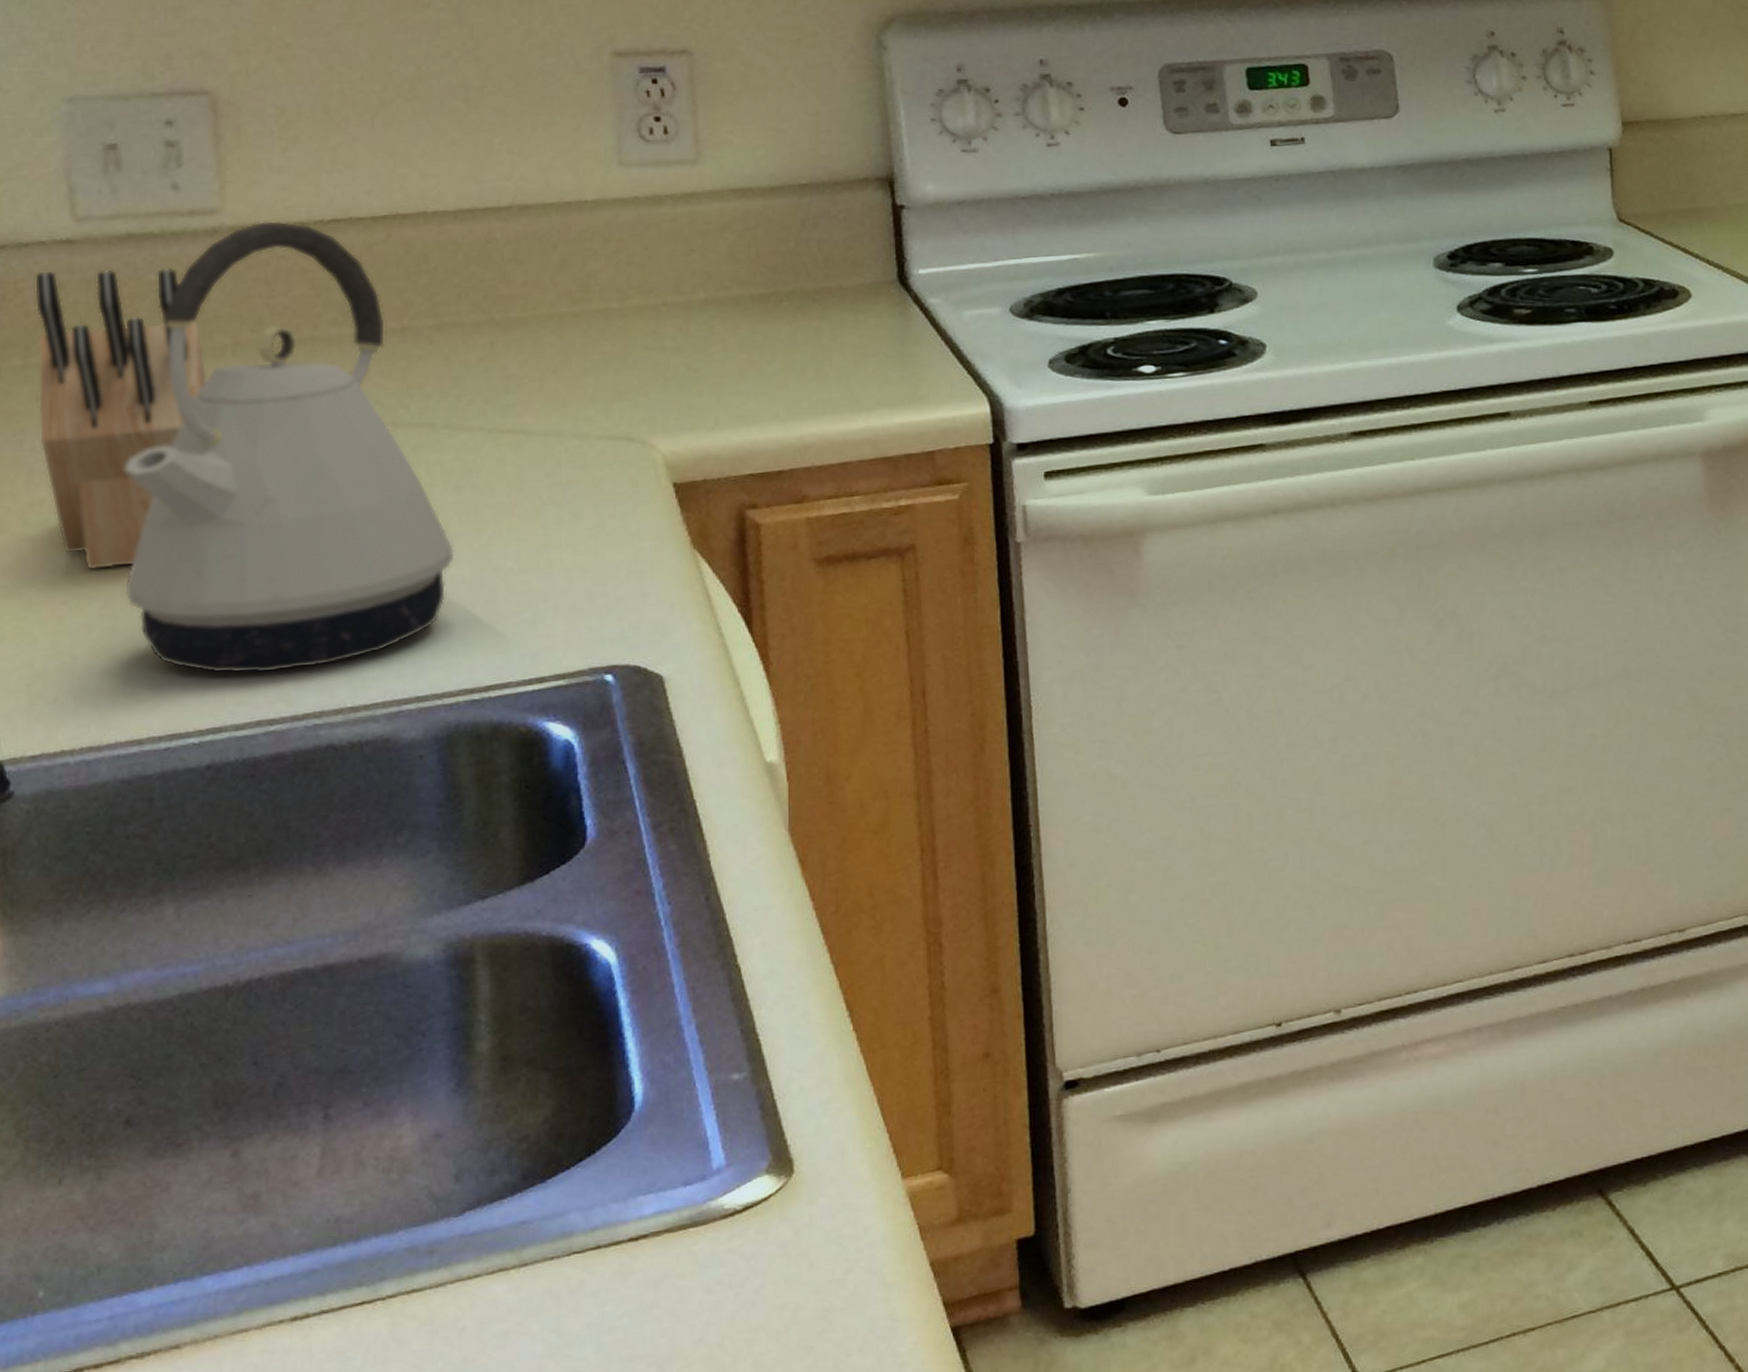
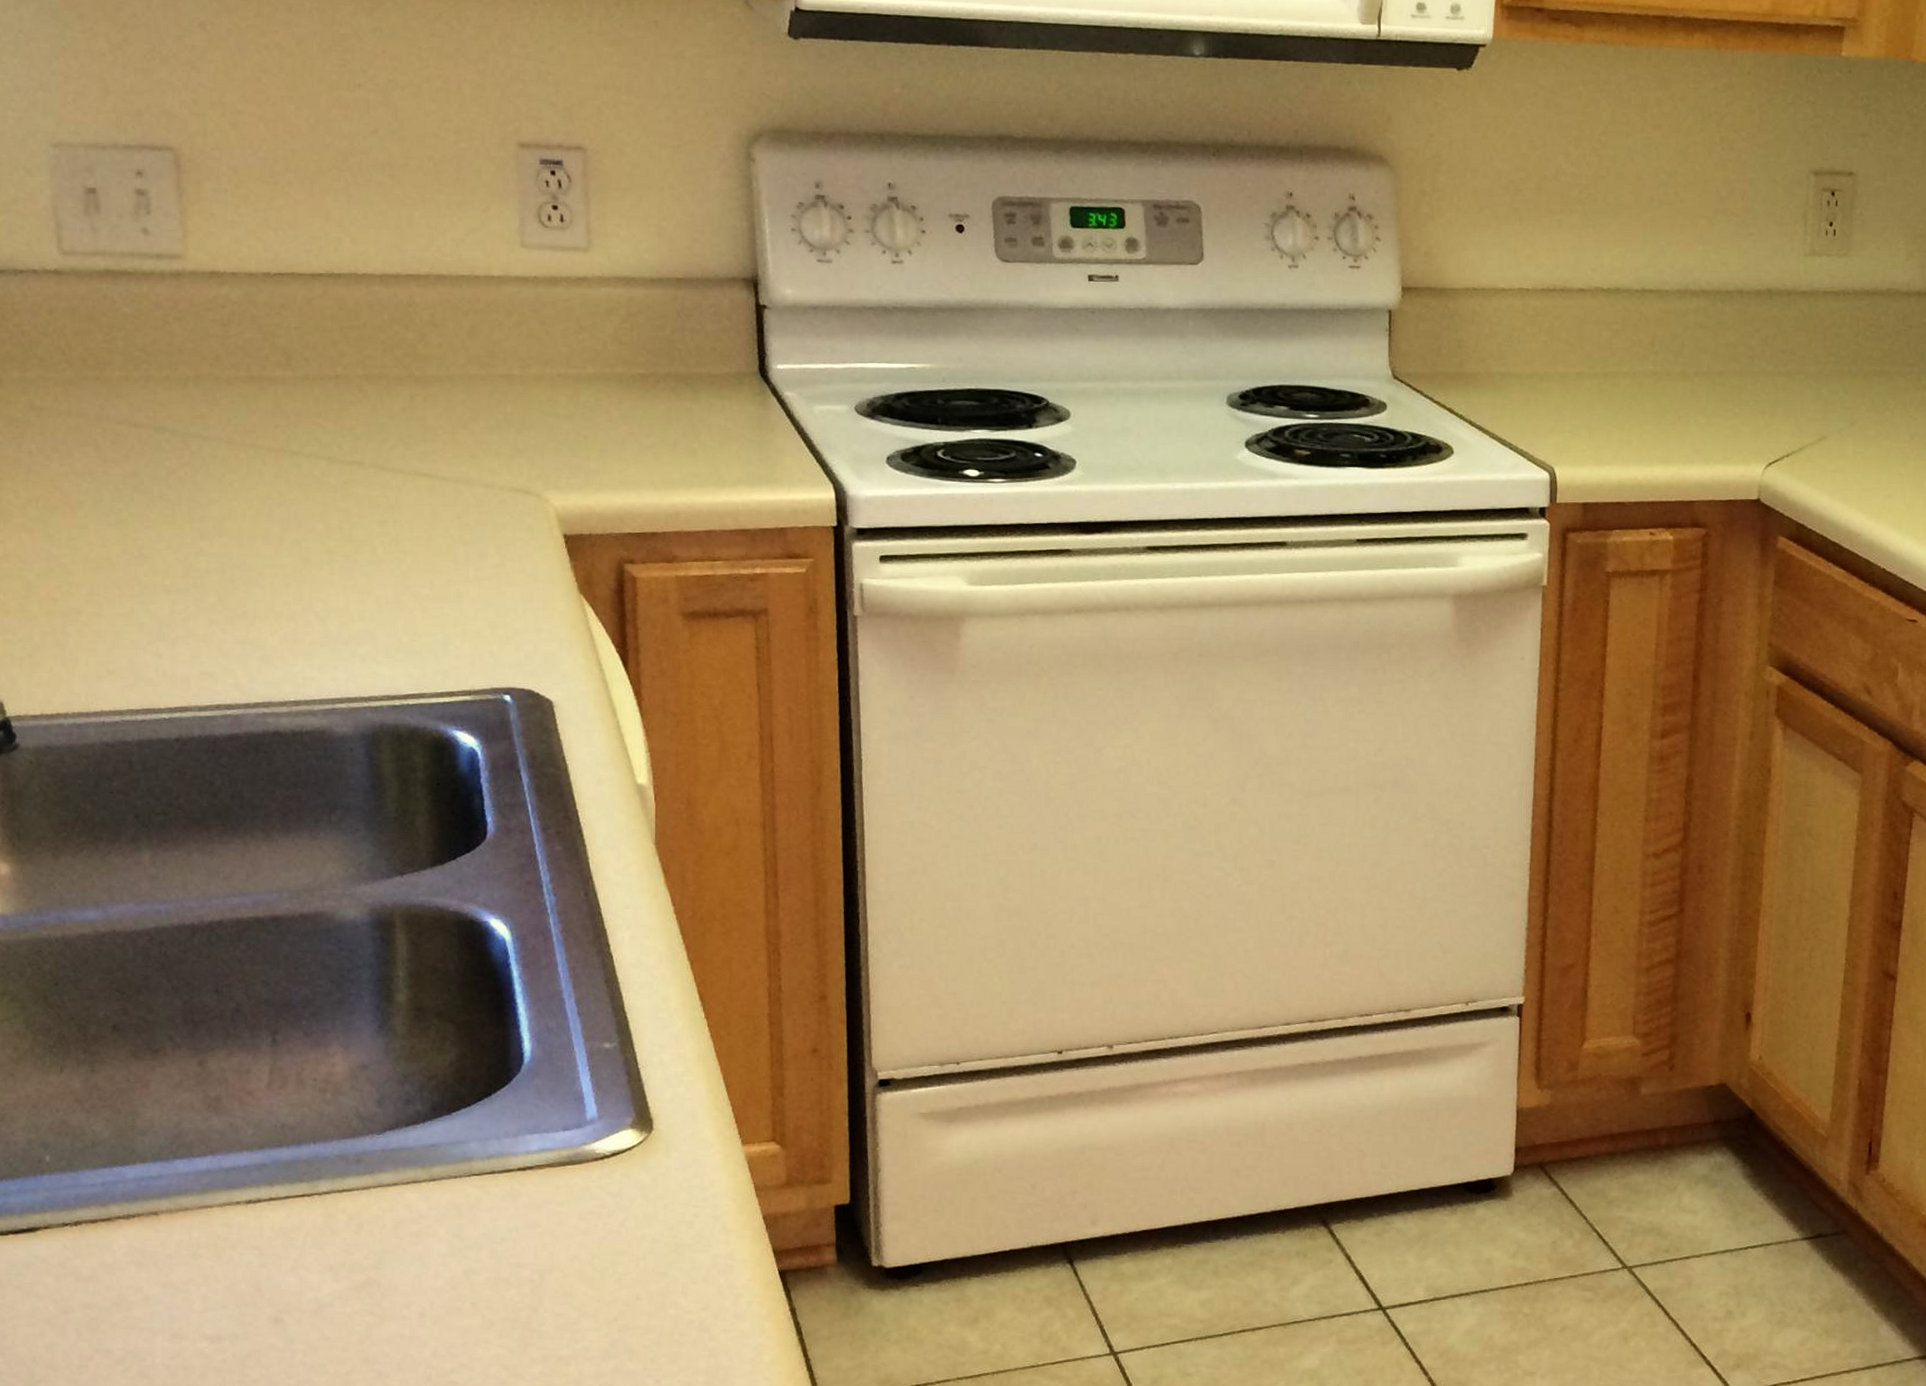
knife block: present [34,268,207,571] -> none [28,296,173,562]
kettle: present [124,220,455,674] -> none [106,268,380,665]

